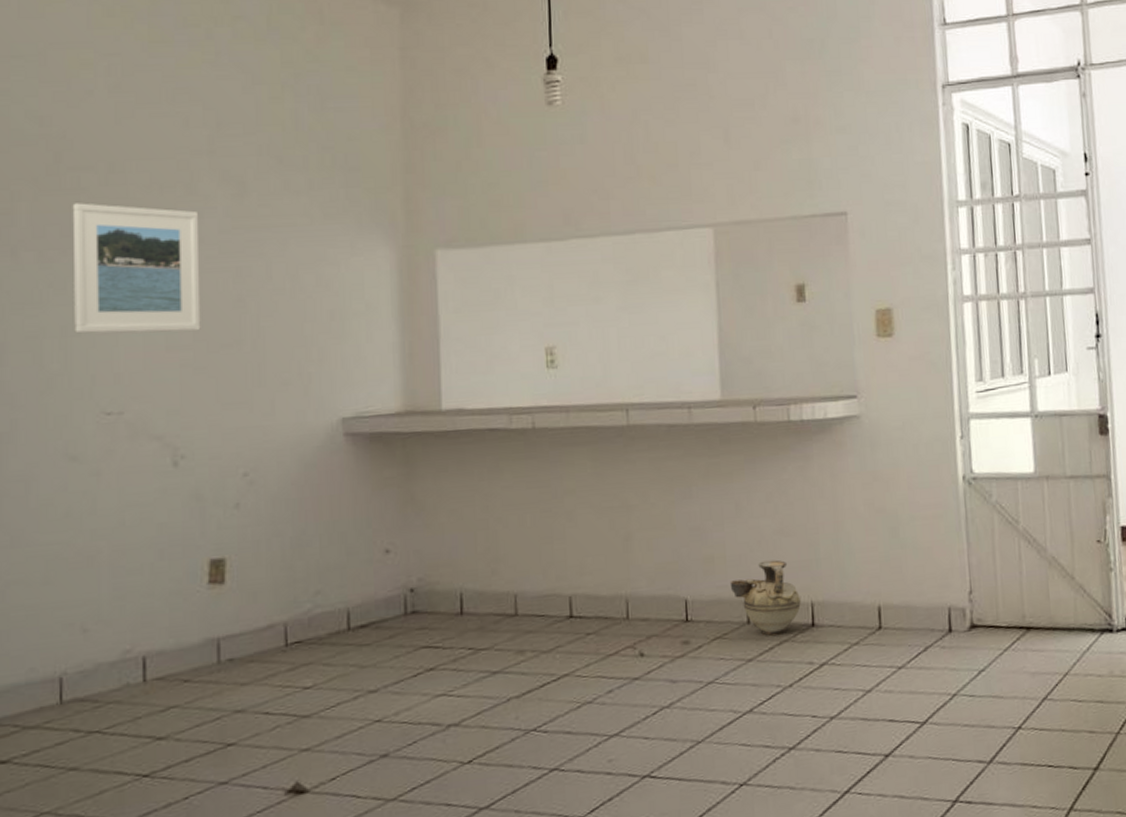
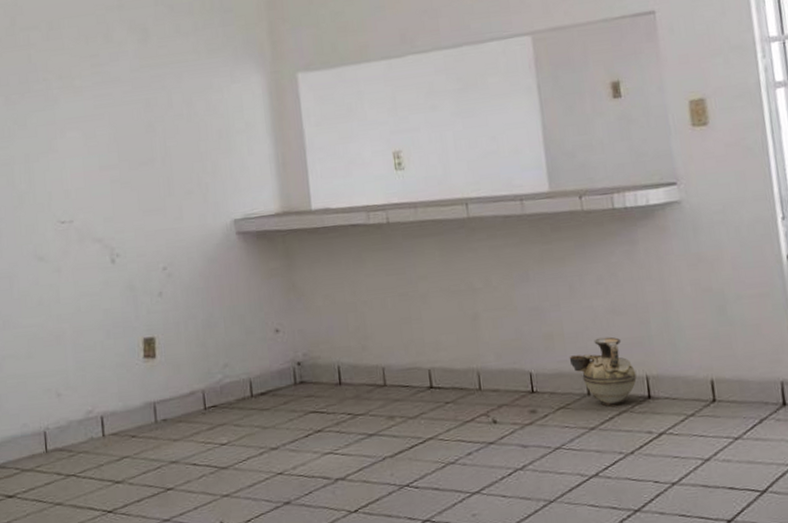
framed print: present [72,203,201,334] -> none [25,55,124,160]

